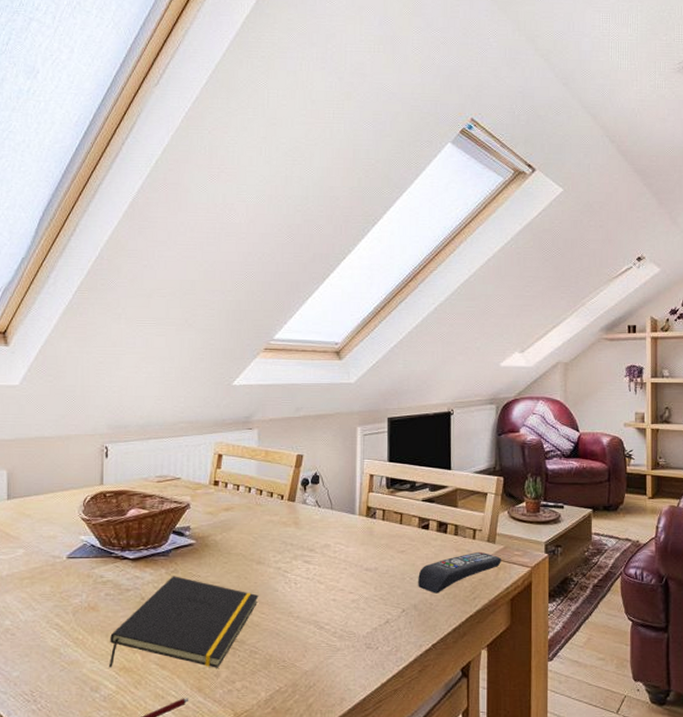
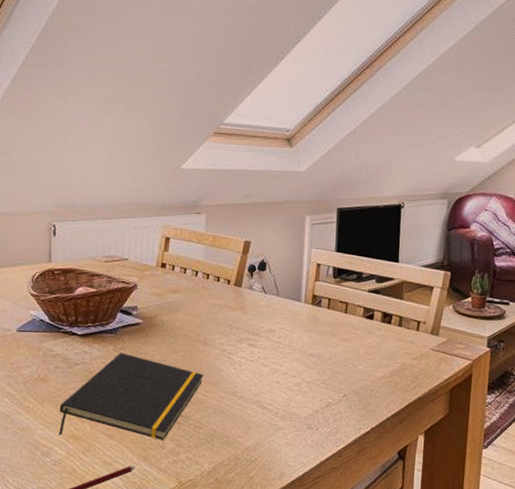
remote control: present [418,551,501,594] -> none [360,343,443,381]

